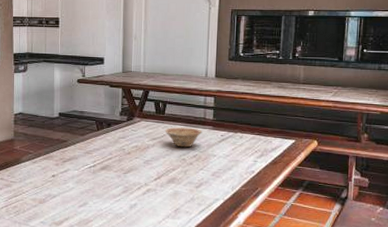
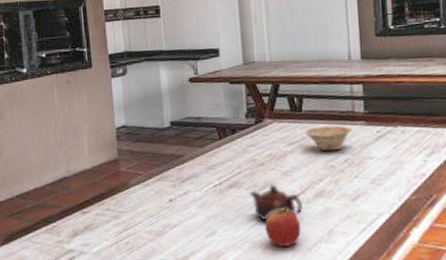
teapot: none [117,169,157,198] -> present [250,184,303,221]
apple: none [126,189,155,219] -> present [264,208,301,246]

